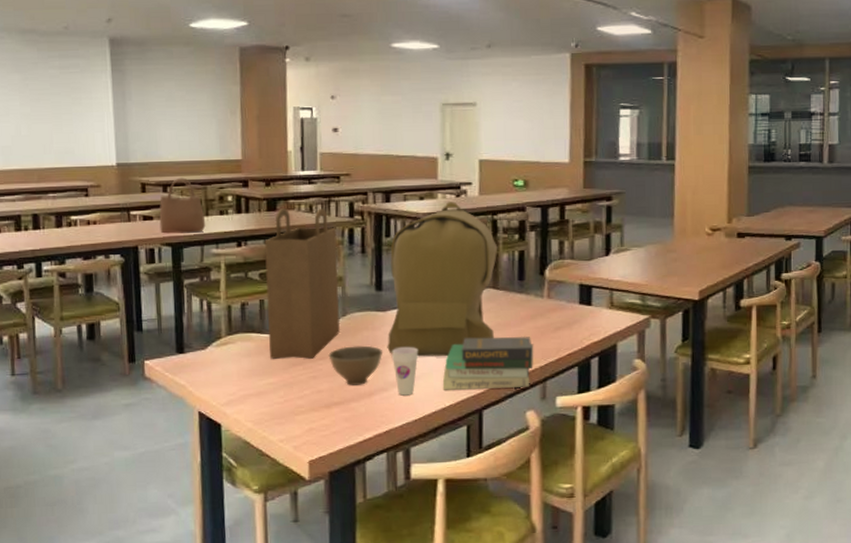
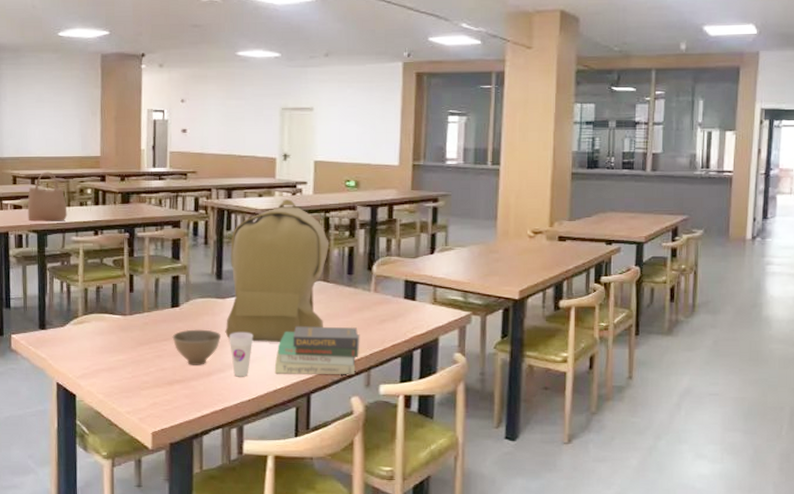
shopping bag: present [264,208,340,359] -> none [118,202,183,339]

